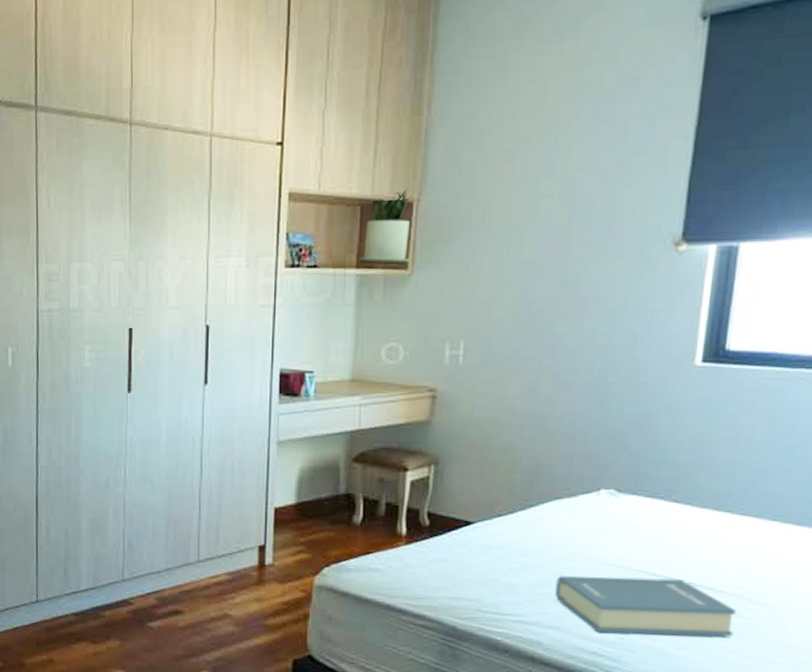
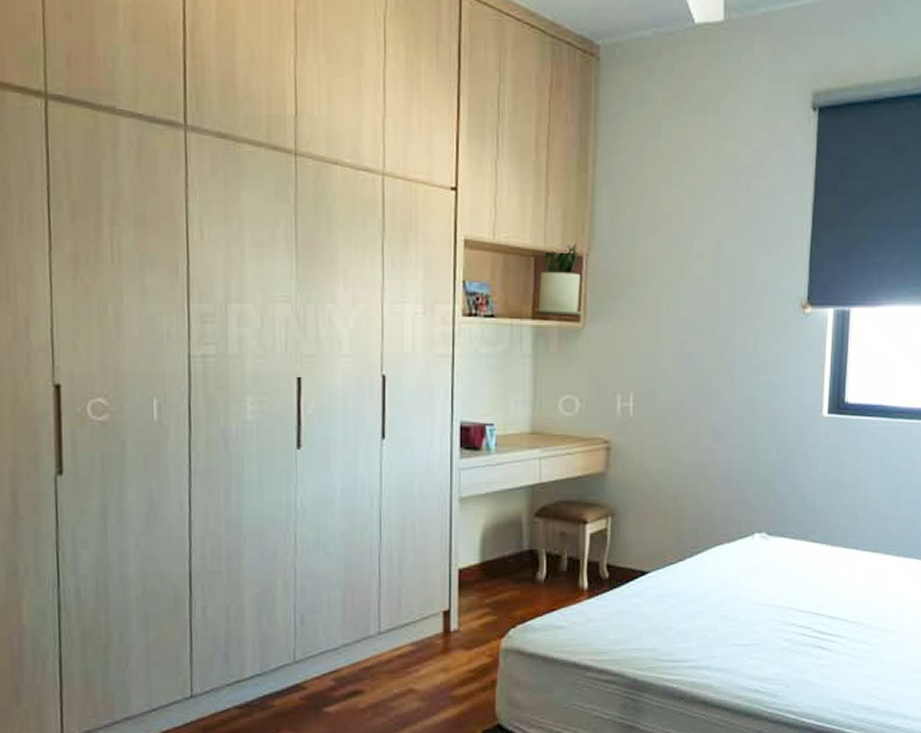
hardback book: present [554,576,738,637] -> none [720,613,866,670]

